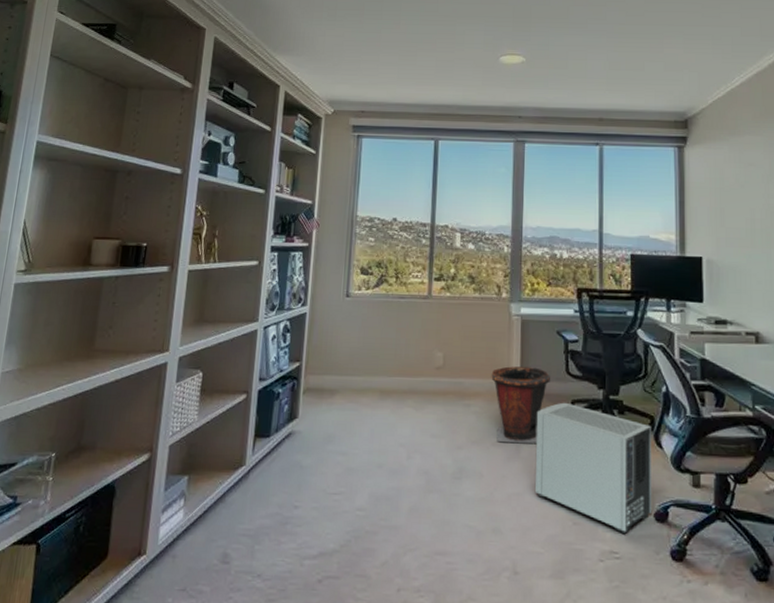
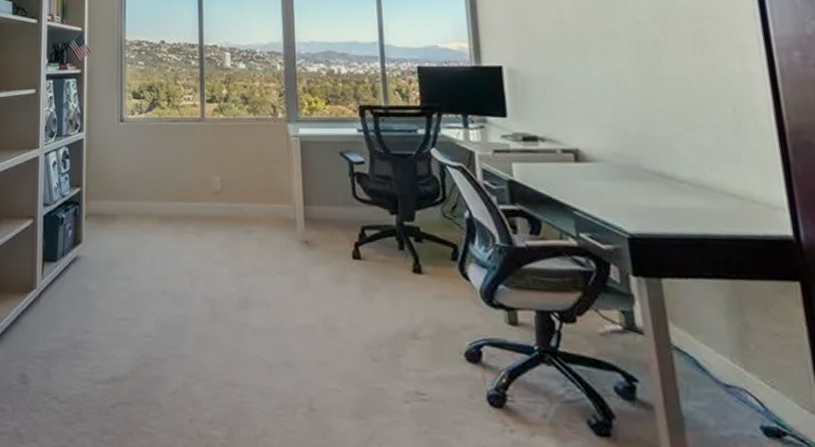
waste bin: present [491,366,550,444] -> none [272,190,336,273]
air purifier: present [534,402,652,535] -> none [323,228,463,375]

